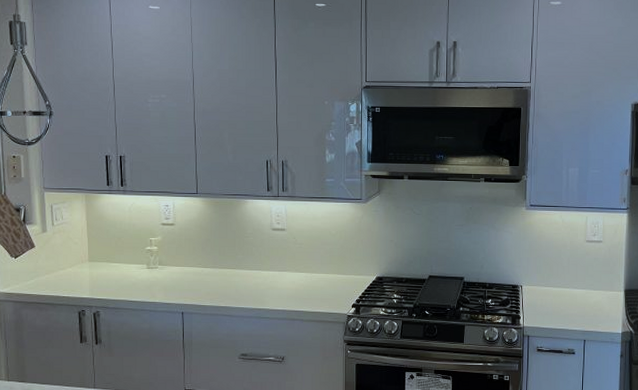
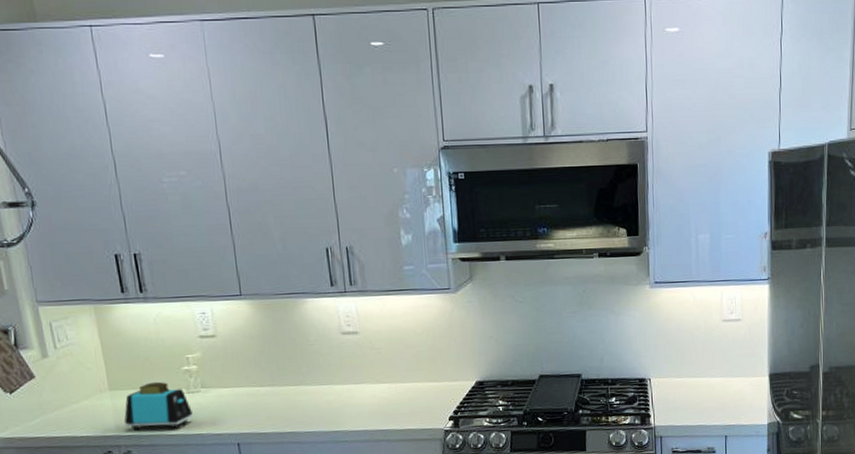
toaster: none [97,257,150,296] -> present [123,381,193,431]

